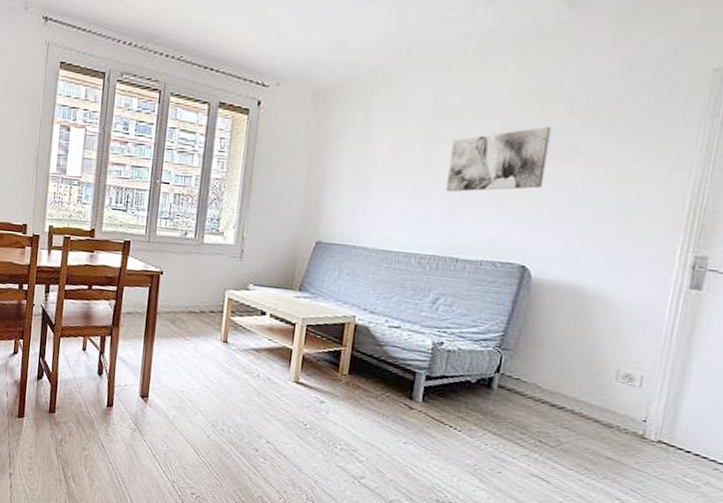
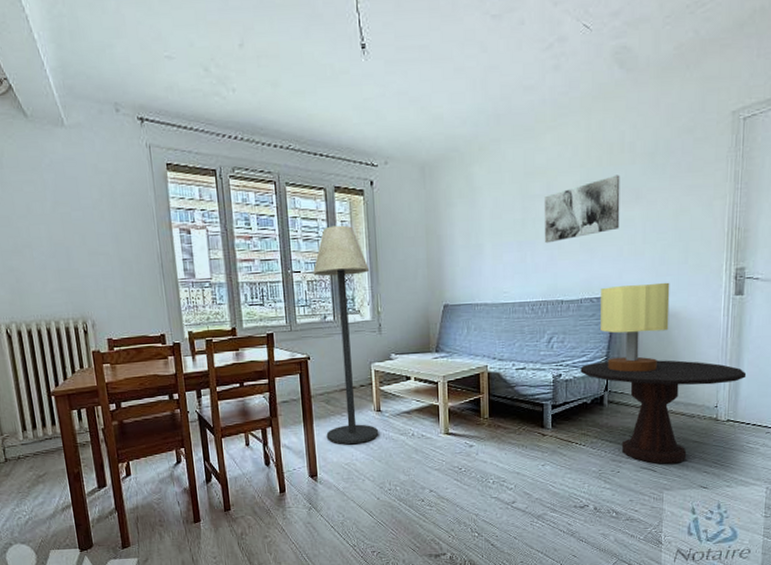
floor lamp: none [165,141,242,373] -> present [313,225,379,444]
side table: none [467,336,694,481] -> present [580,360,747,464]
table lamp: none [501,252,601,361] -> present [600,282,670,372]

